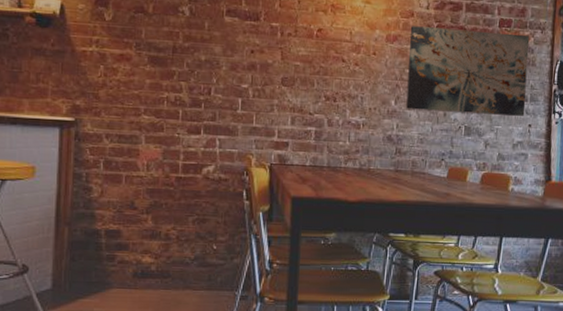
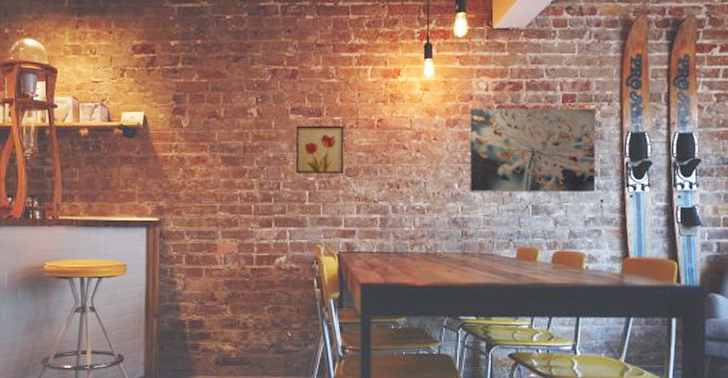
wall art: none [230,28,282,82] -> present [296,125,344,173]

